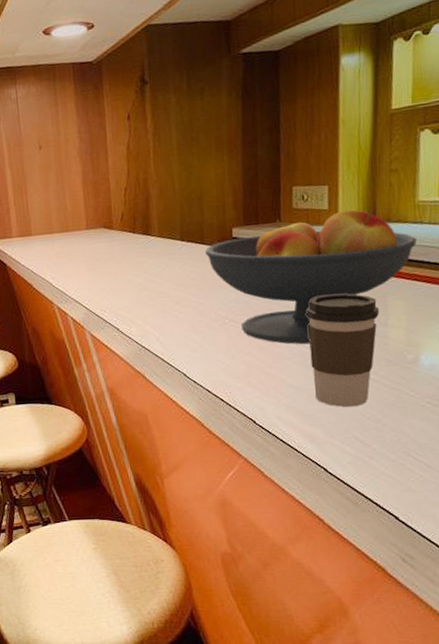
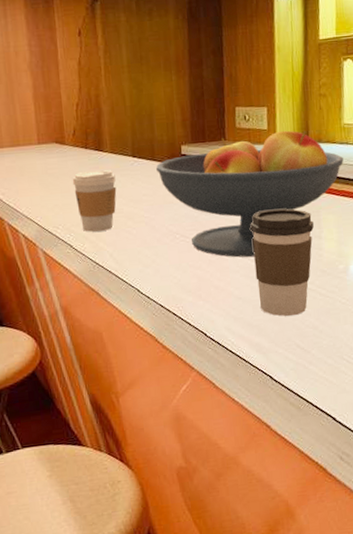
coffee cup: none [119,254,164,316] -> present [72,170,117,232]

